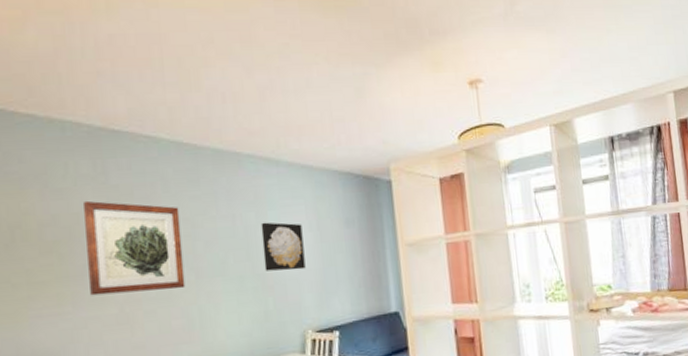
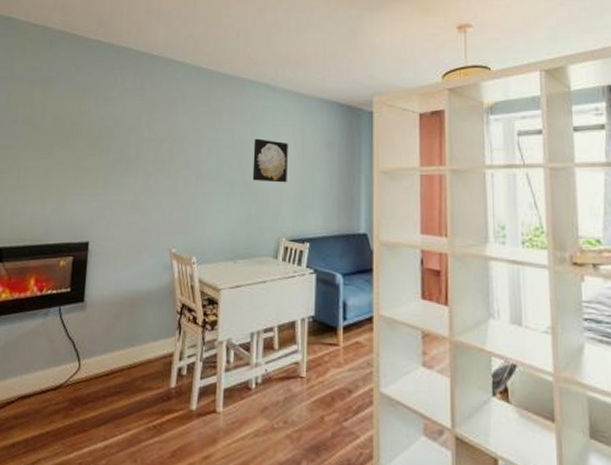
wall art: present [84,200,186,296] -> none [117,108,191,187]

